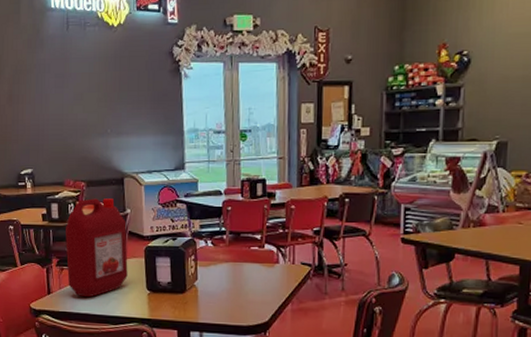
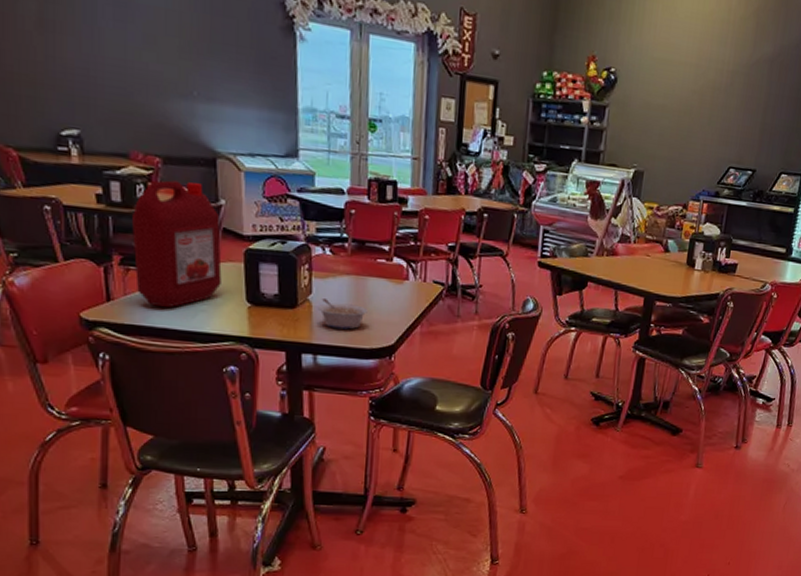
legume: none [202,284,244,310] -> present [317,299,368,330]

